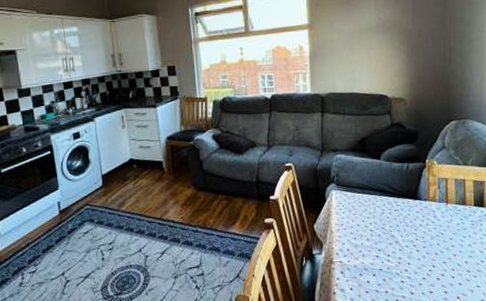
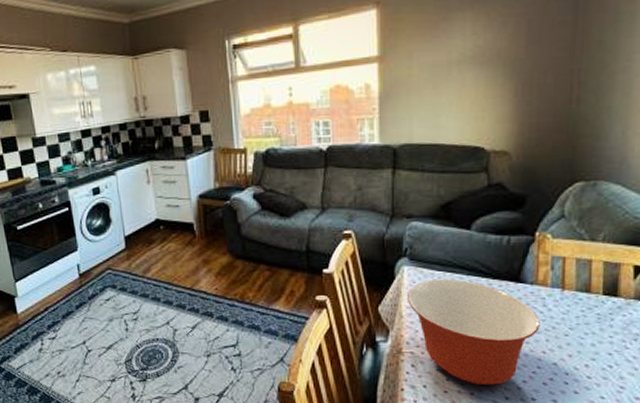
mixing bowl: none [335,199,432,284] -> present [406,279,540,385]

